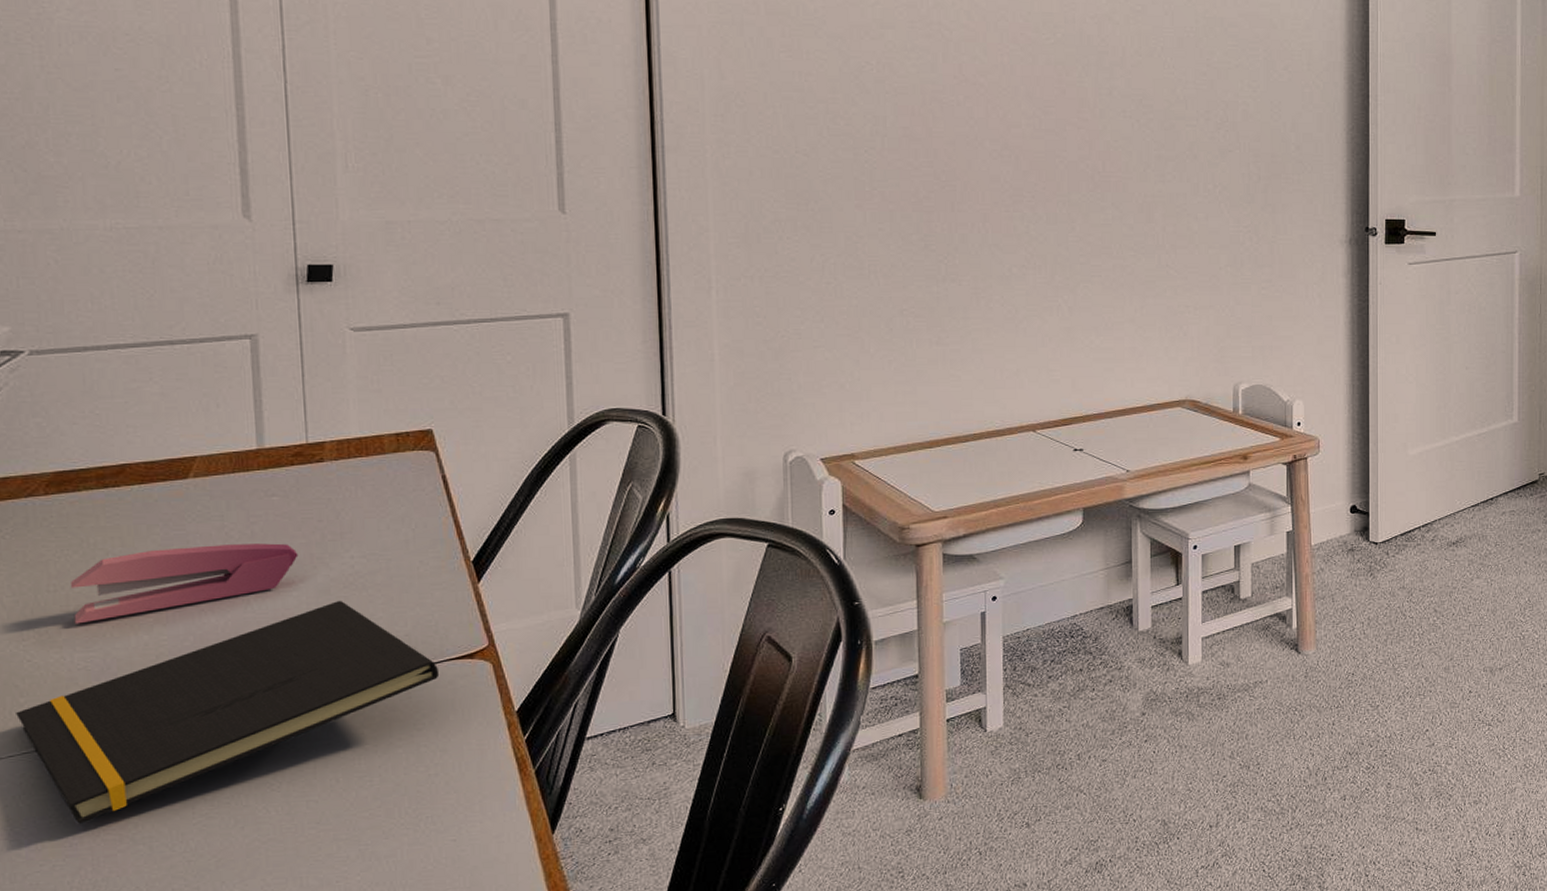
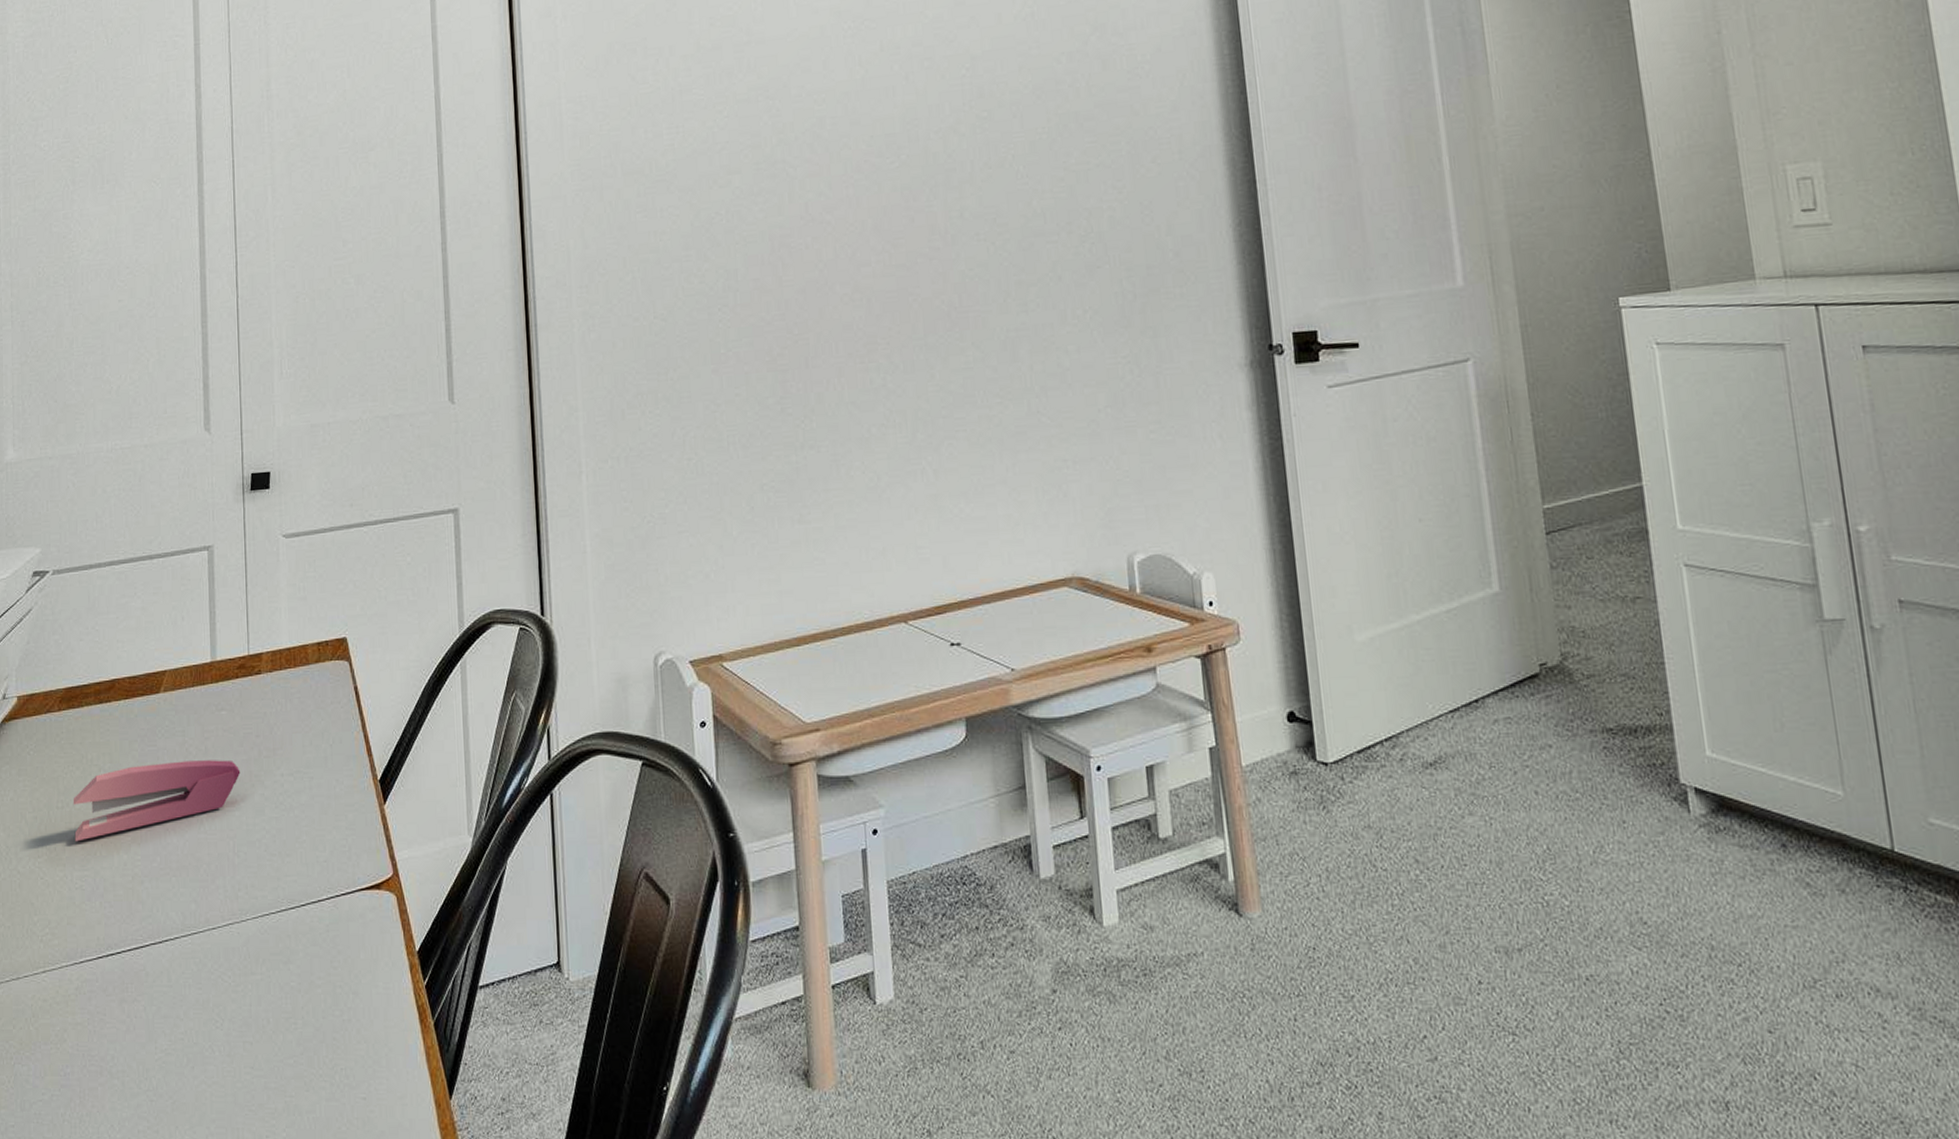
notepad: present [16,600,440,824] -> none [31,821,352,1052]

